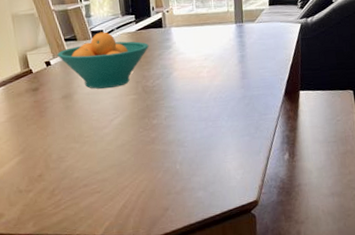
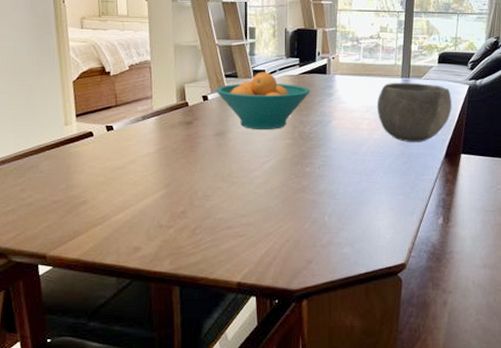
bowl: none [214,27,287,86] -> present [377,82,452,143]

